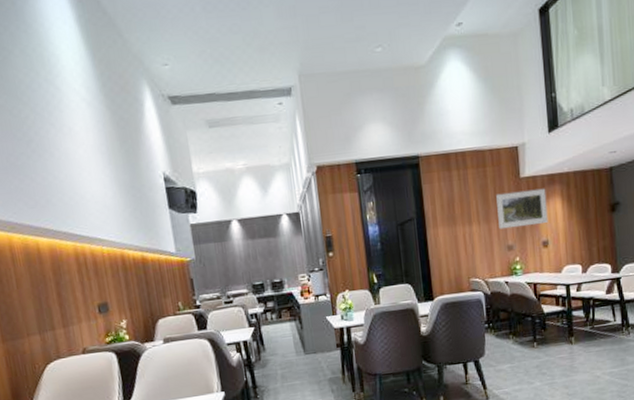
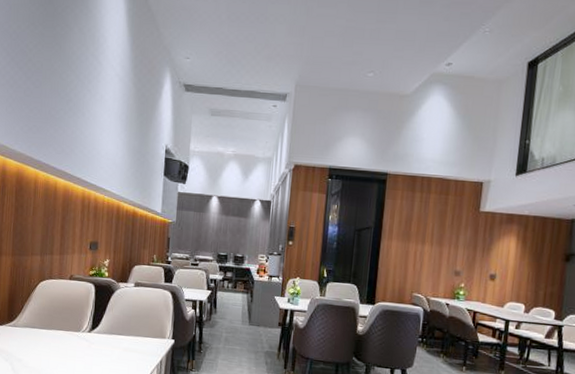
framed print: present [496,188,548,230] -> none [450,221,503,258]

